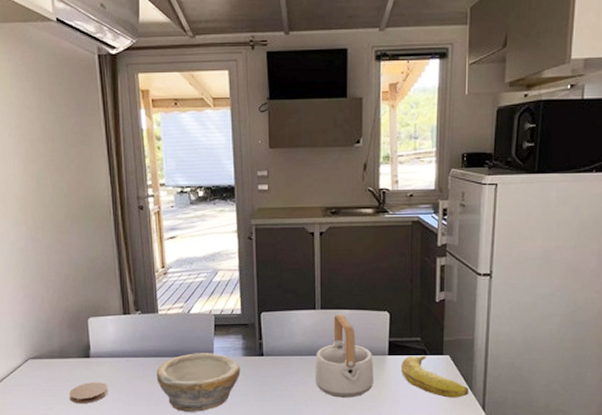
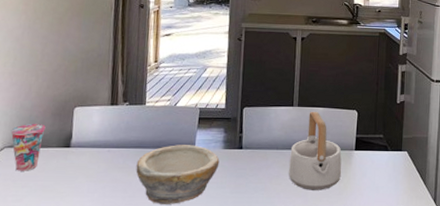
cup: none [31,334,64,381] -> present [10,123,46,171]
coaster: present [69,382,108,403] -> none [42,173,85,195]
banana: present [400,355,470,398] -> none [365,151,423,191]

